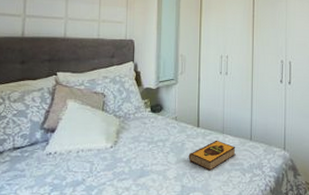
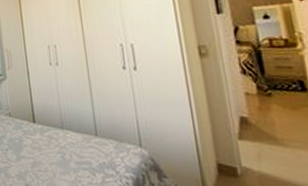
hardback book: present [188,140,236,171] -> none [28,136,81,169]

